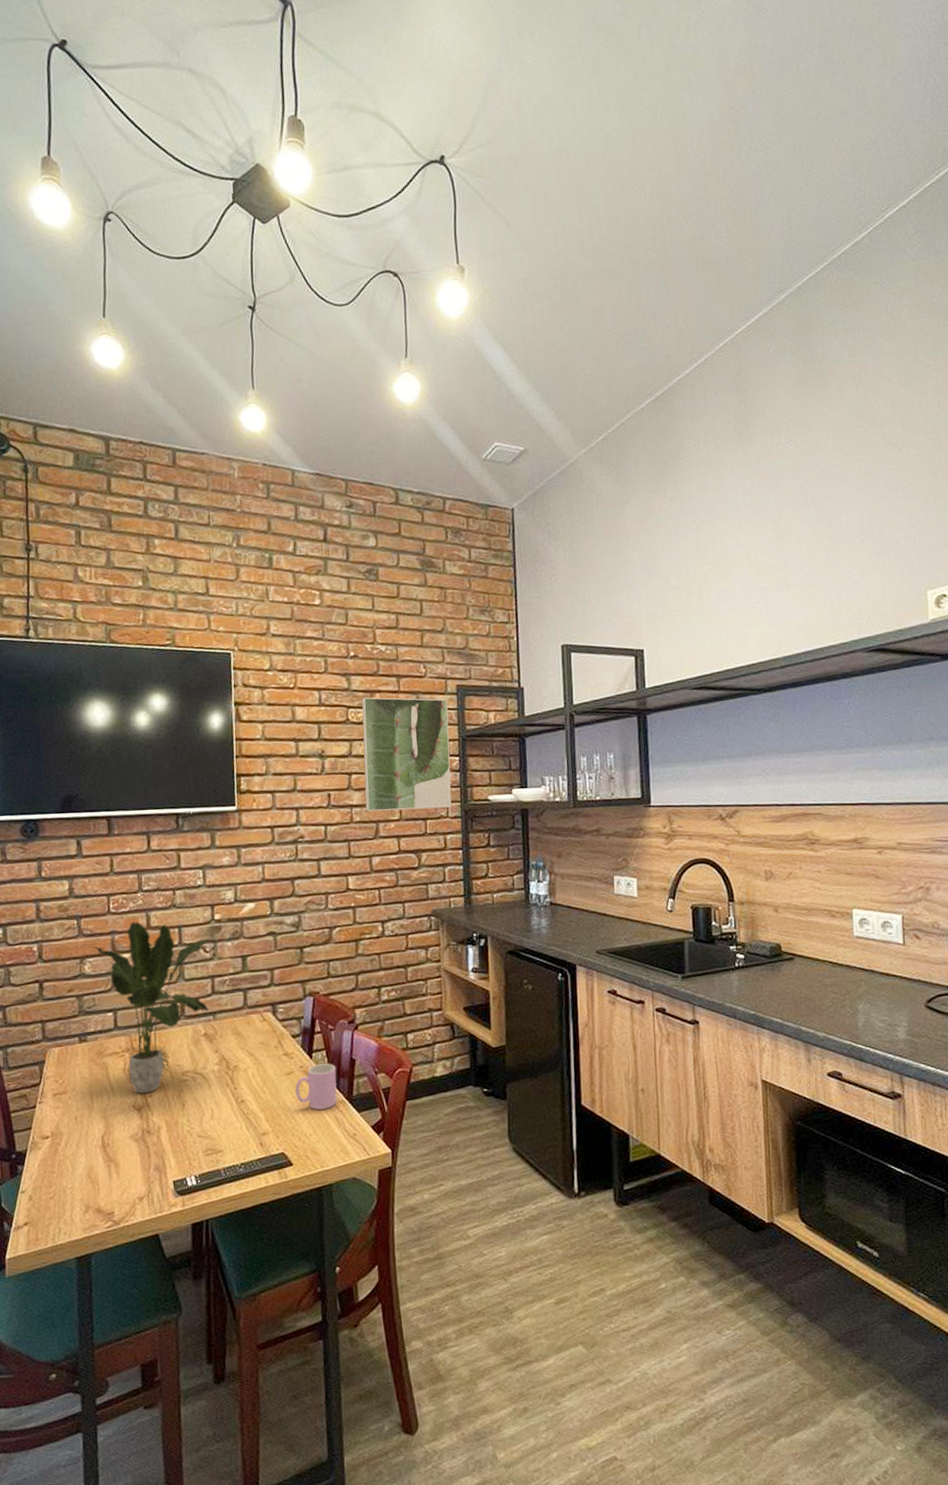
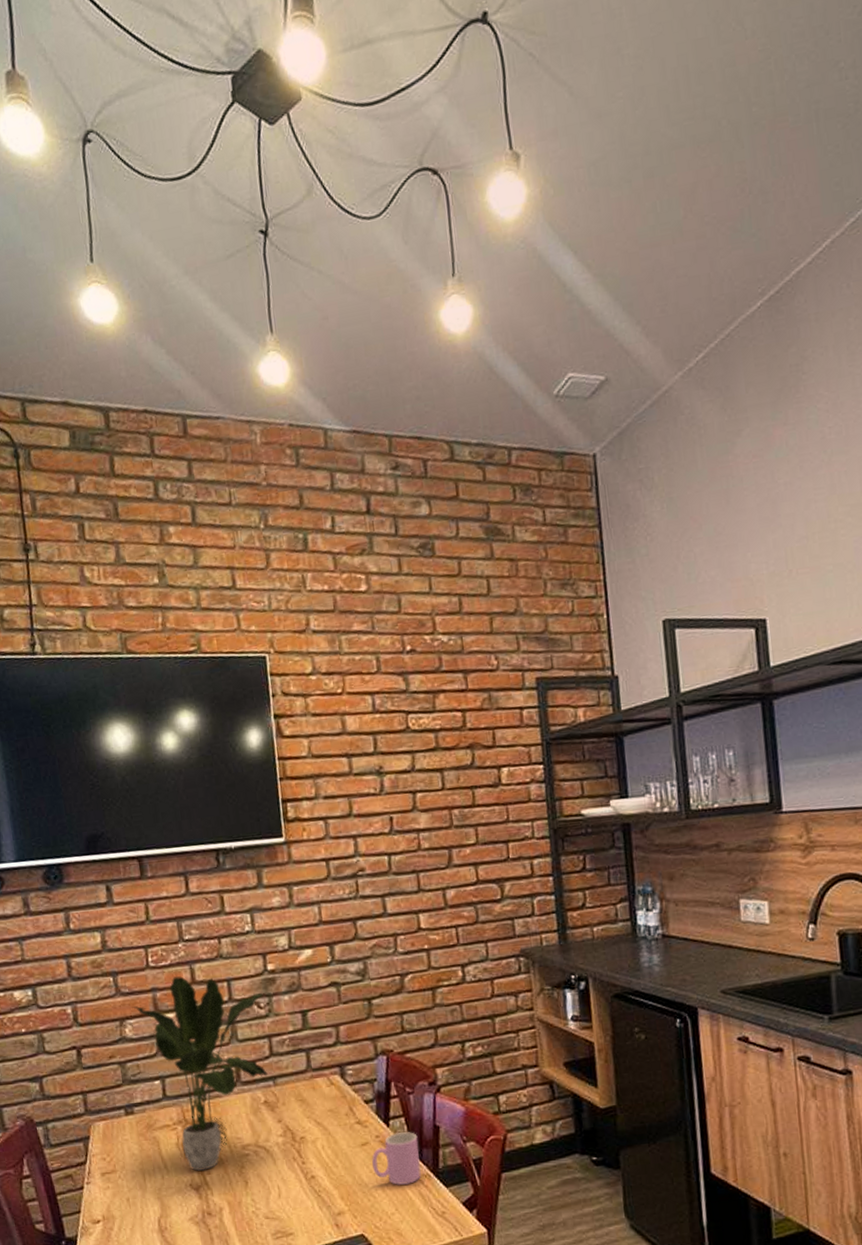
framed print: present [362,697,452,811] -> none [423,695,538,836]

